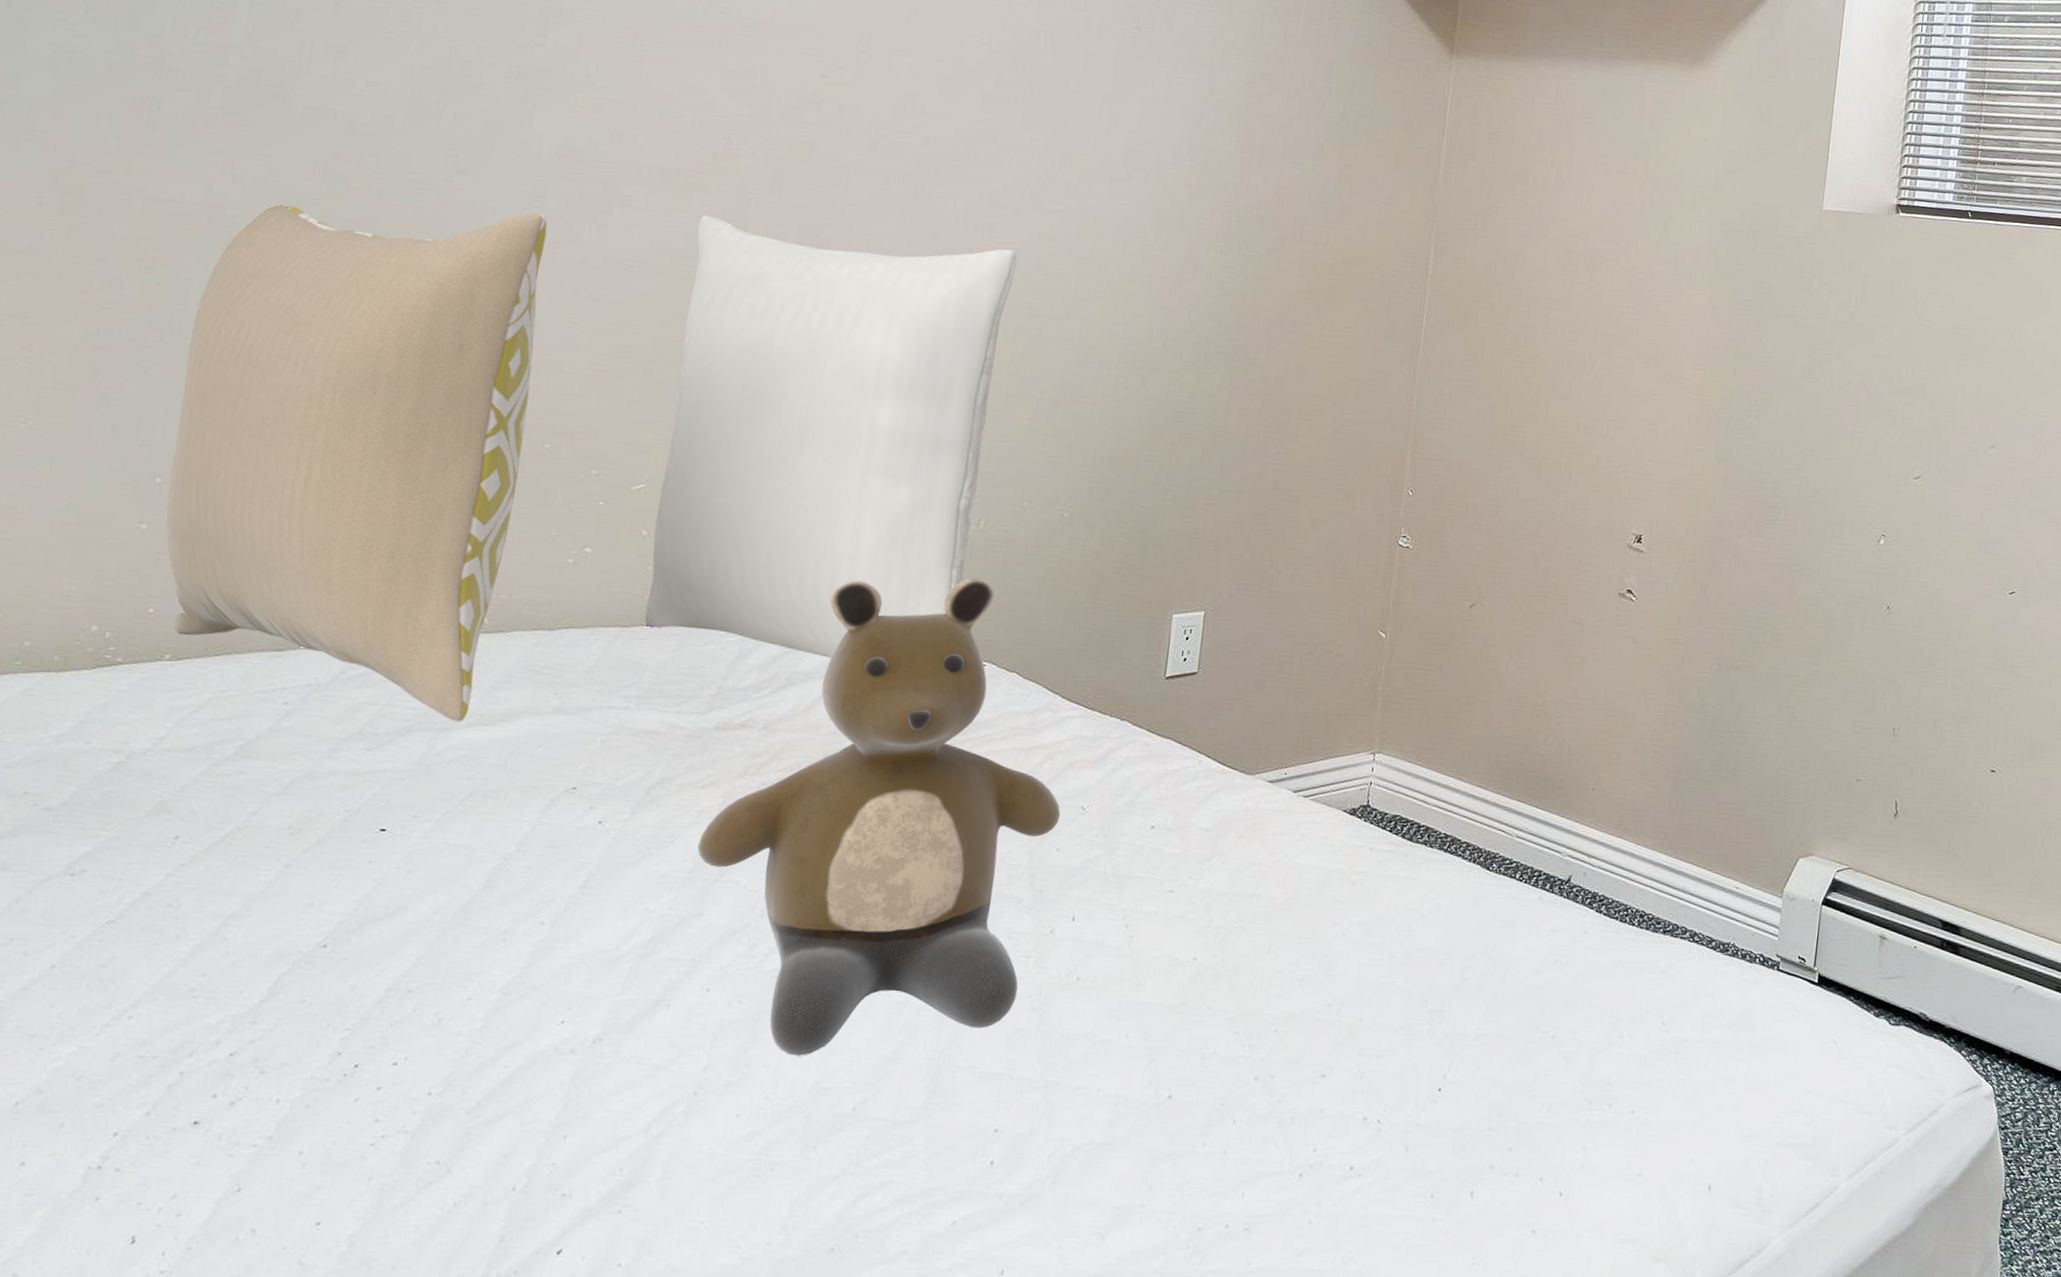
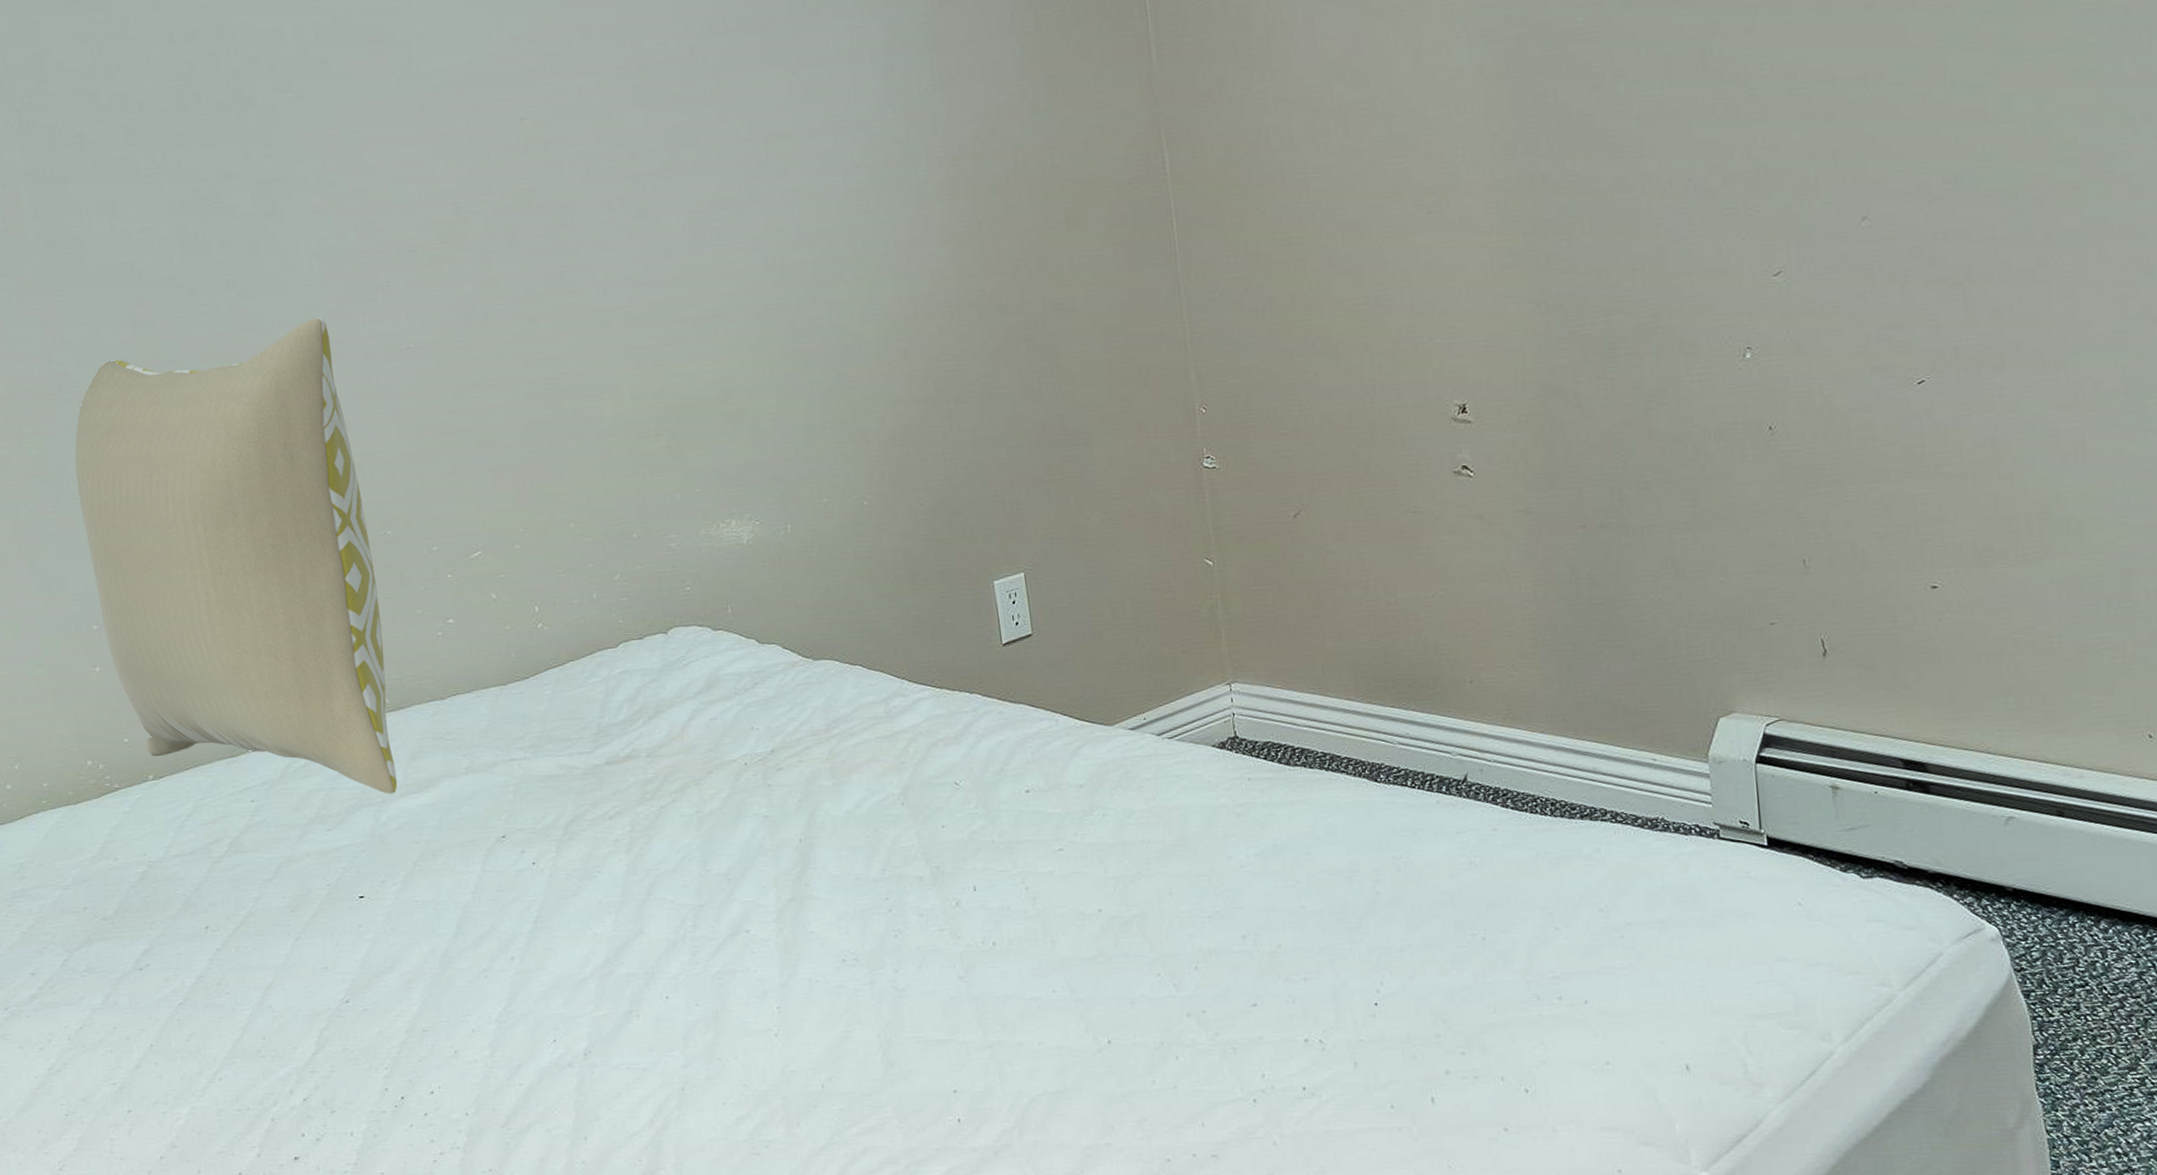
pillow: present [644,215,1018,658] -> none [454,249,786,682]
bear: present [697,577,1061,1056] -> none [621,580,941,1046]

